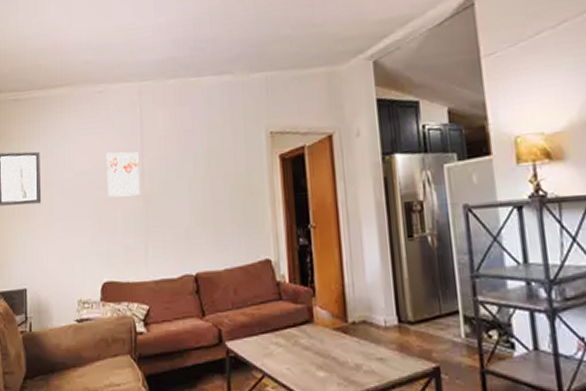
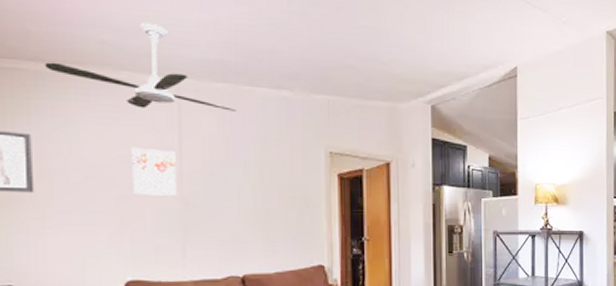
ceiling fan: none [49,36,186,116] -> present [44,23,237,111]

